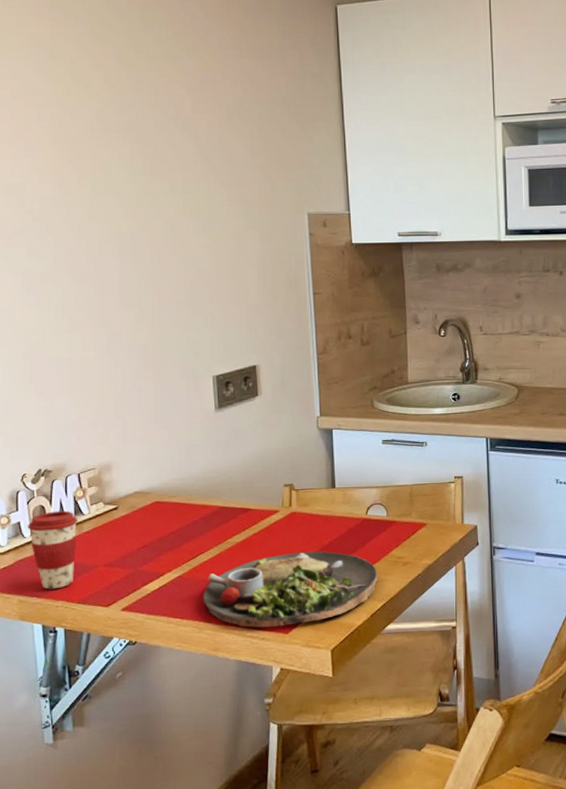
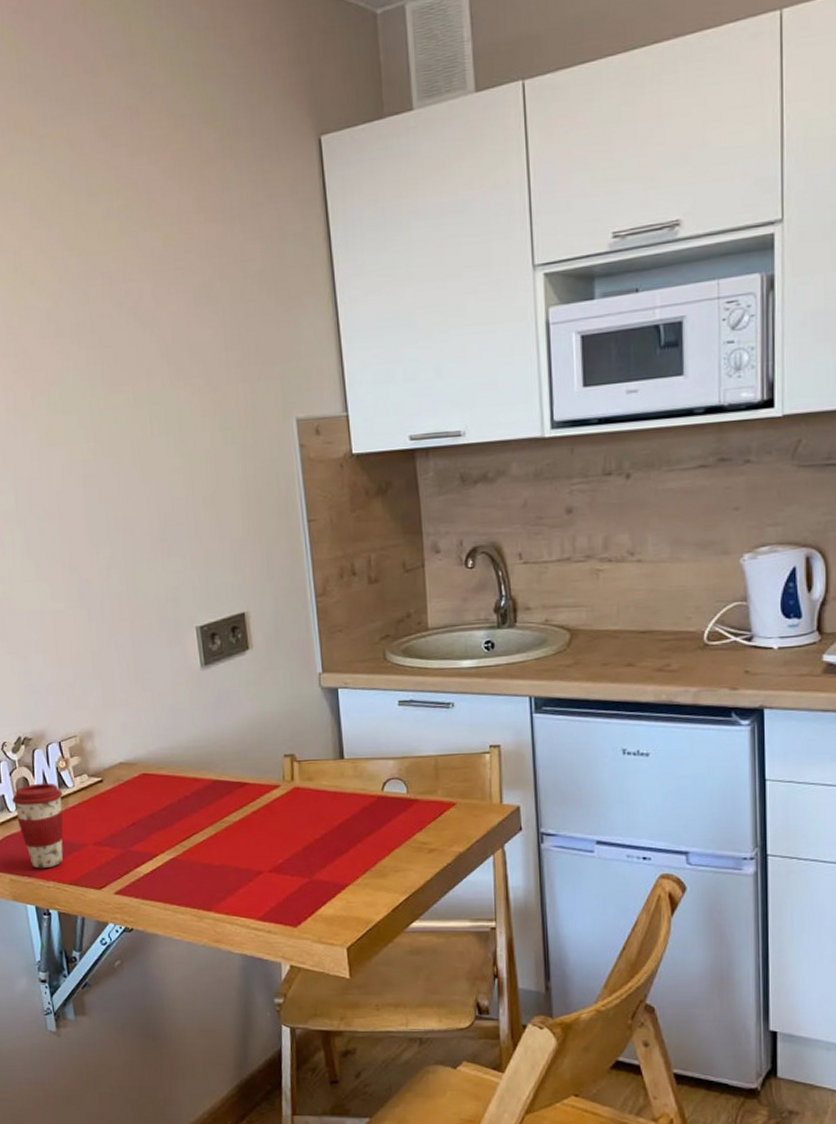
dinner plate: present [203,551,379,628] -> none [200,833,400,919]

